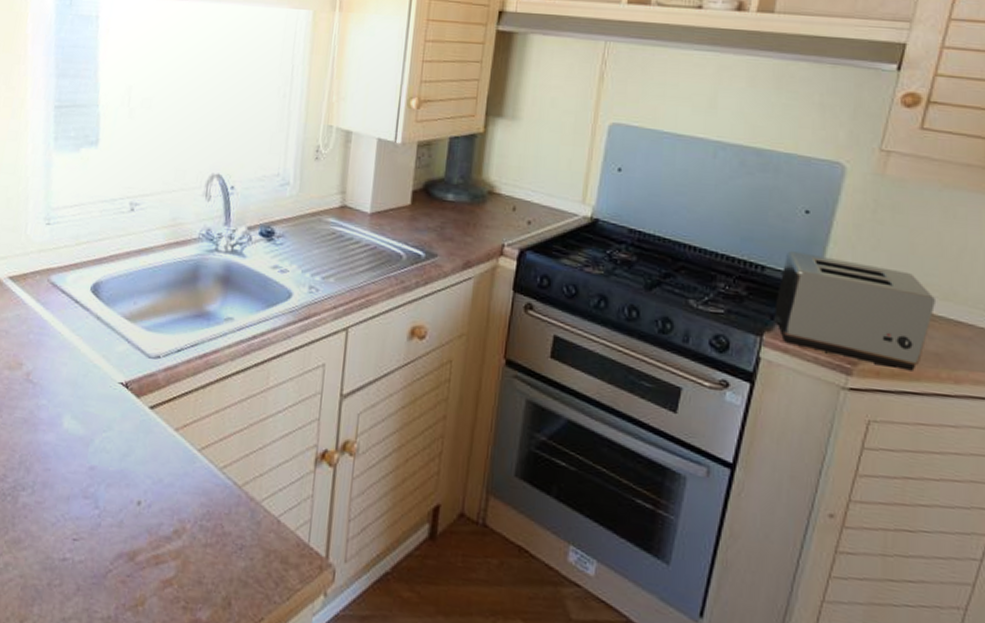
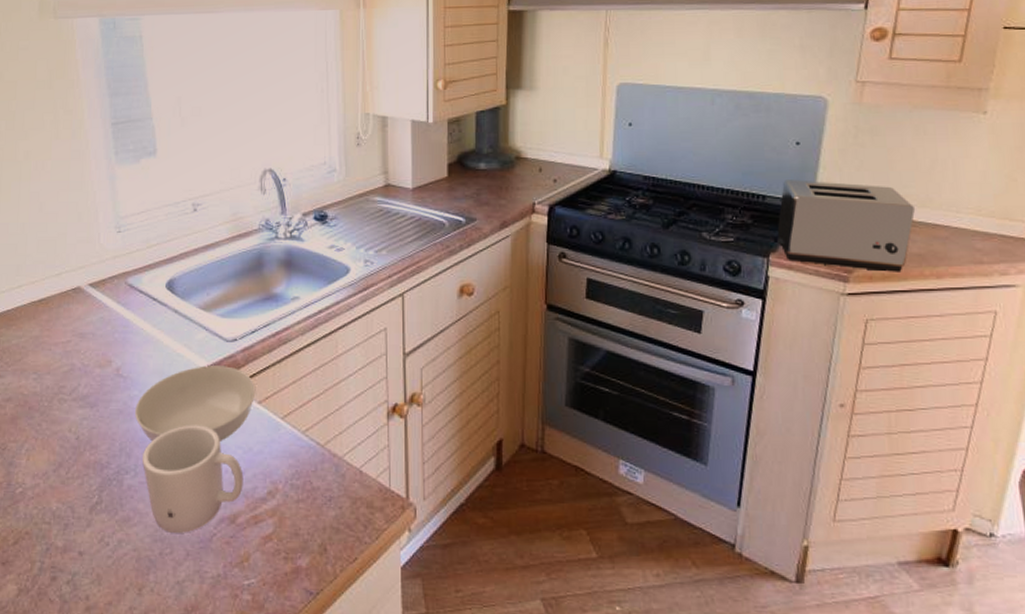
bowl: none [40,381,175,468] -> present [135,366,256,442]
mug: none [41,444,150,565] -> present [143,425,244,533]

